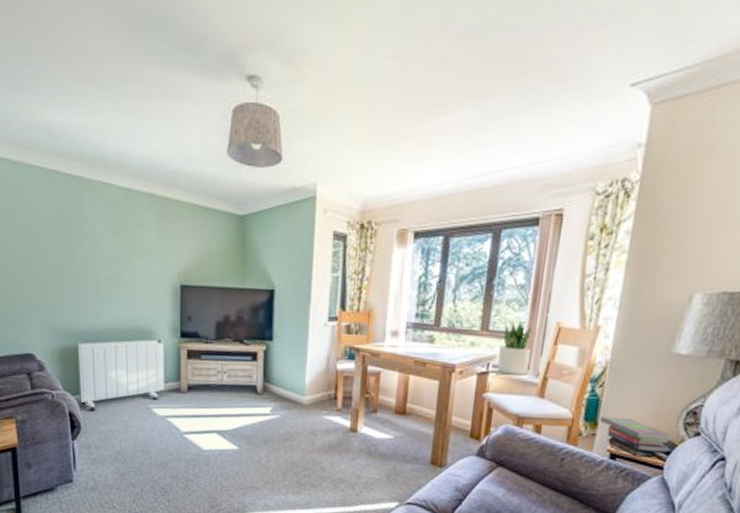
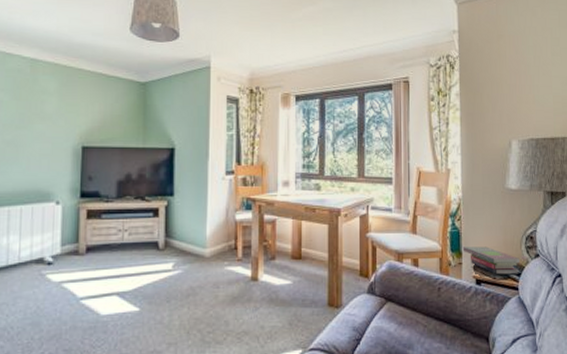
planter: present [497,321,532,376] -> none [374,168,401,216]

